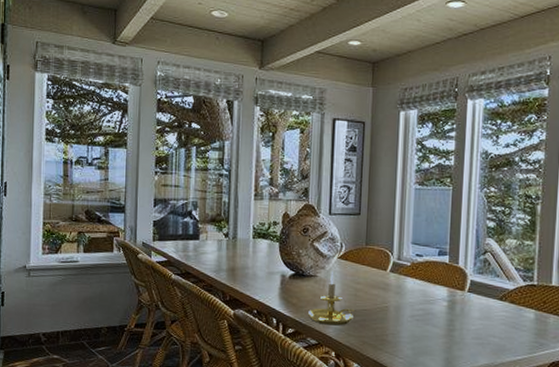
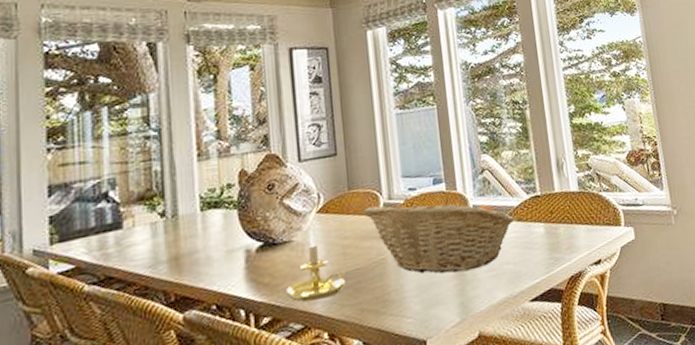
fruit basket: none [376,262,508,334] -> present [364,198,515,273]

